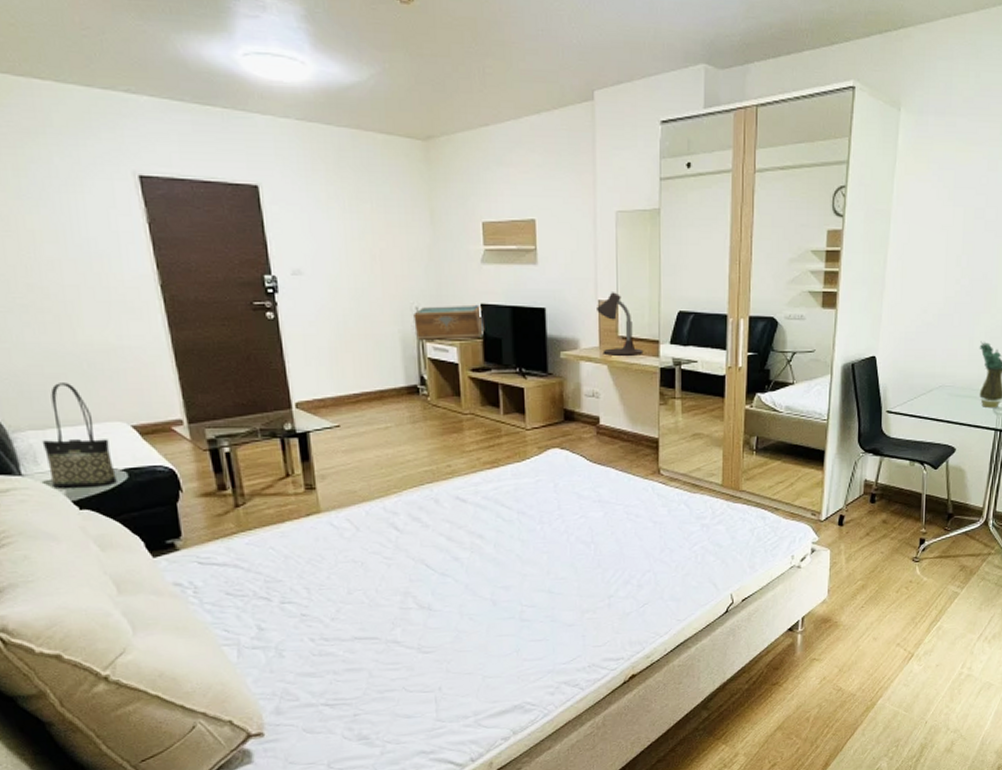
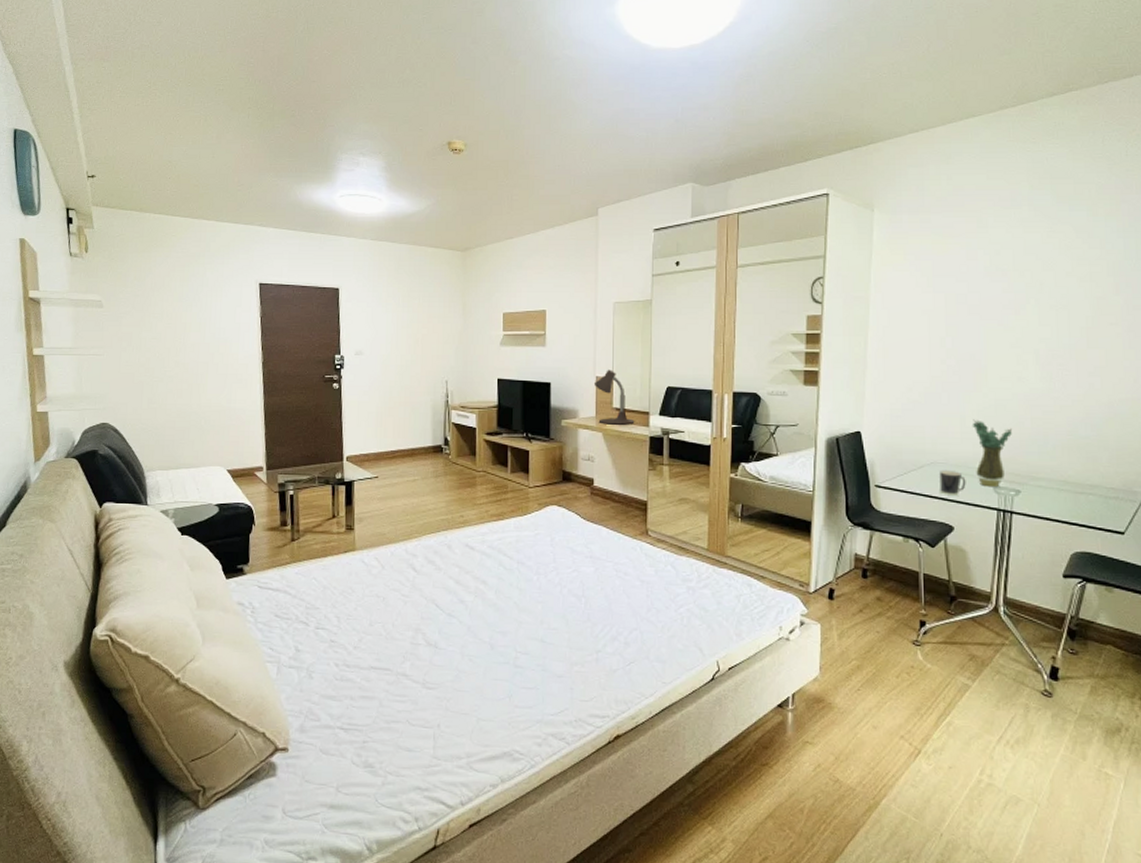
tote bag: present [41,383,117,488] -> none [165,435,211,518]
decorative box: present [414,306,485,341] -> none [443,380,500,409]
mug: none [946,394,970,418] -> present [939,471,966,495]

